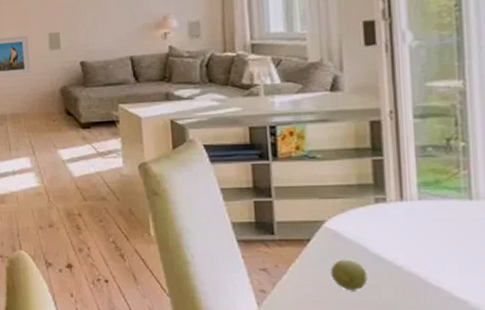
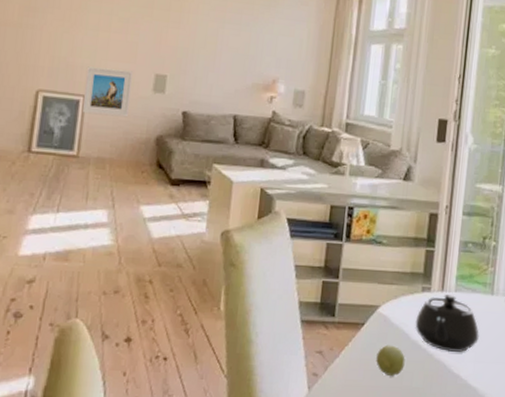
teapot: none [372,204,460,263] -> present [415,294,479,352]

